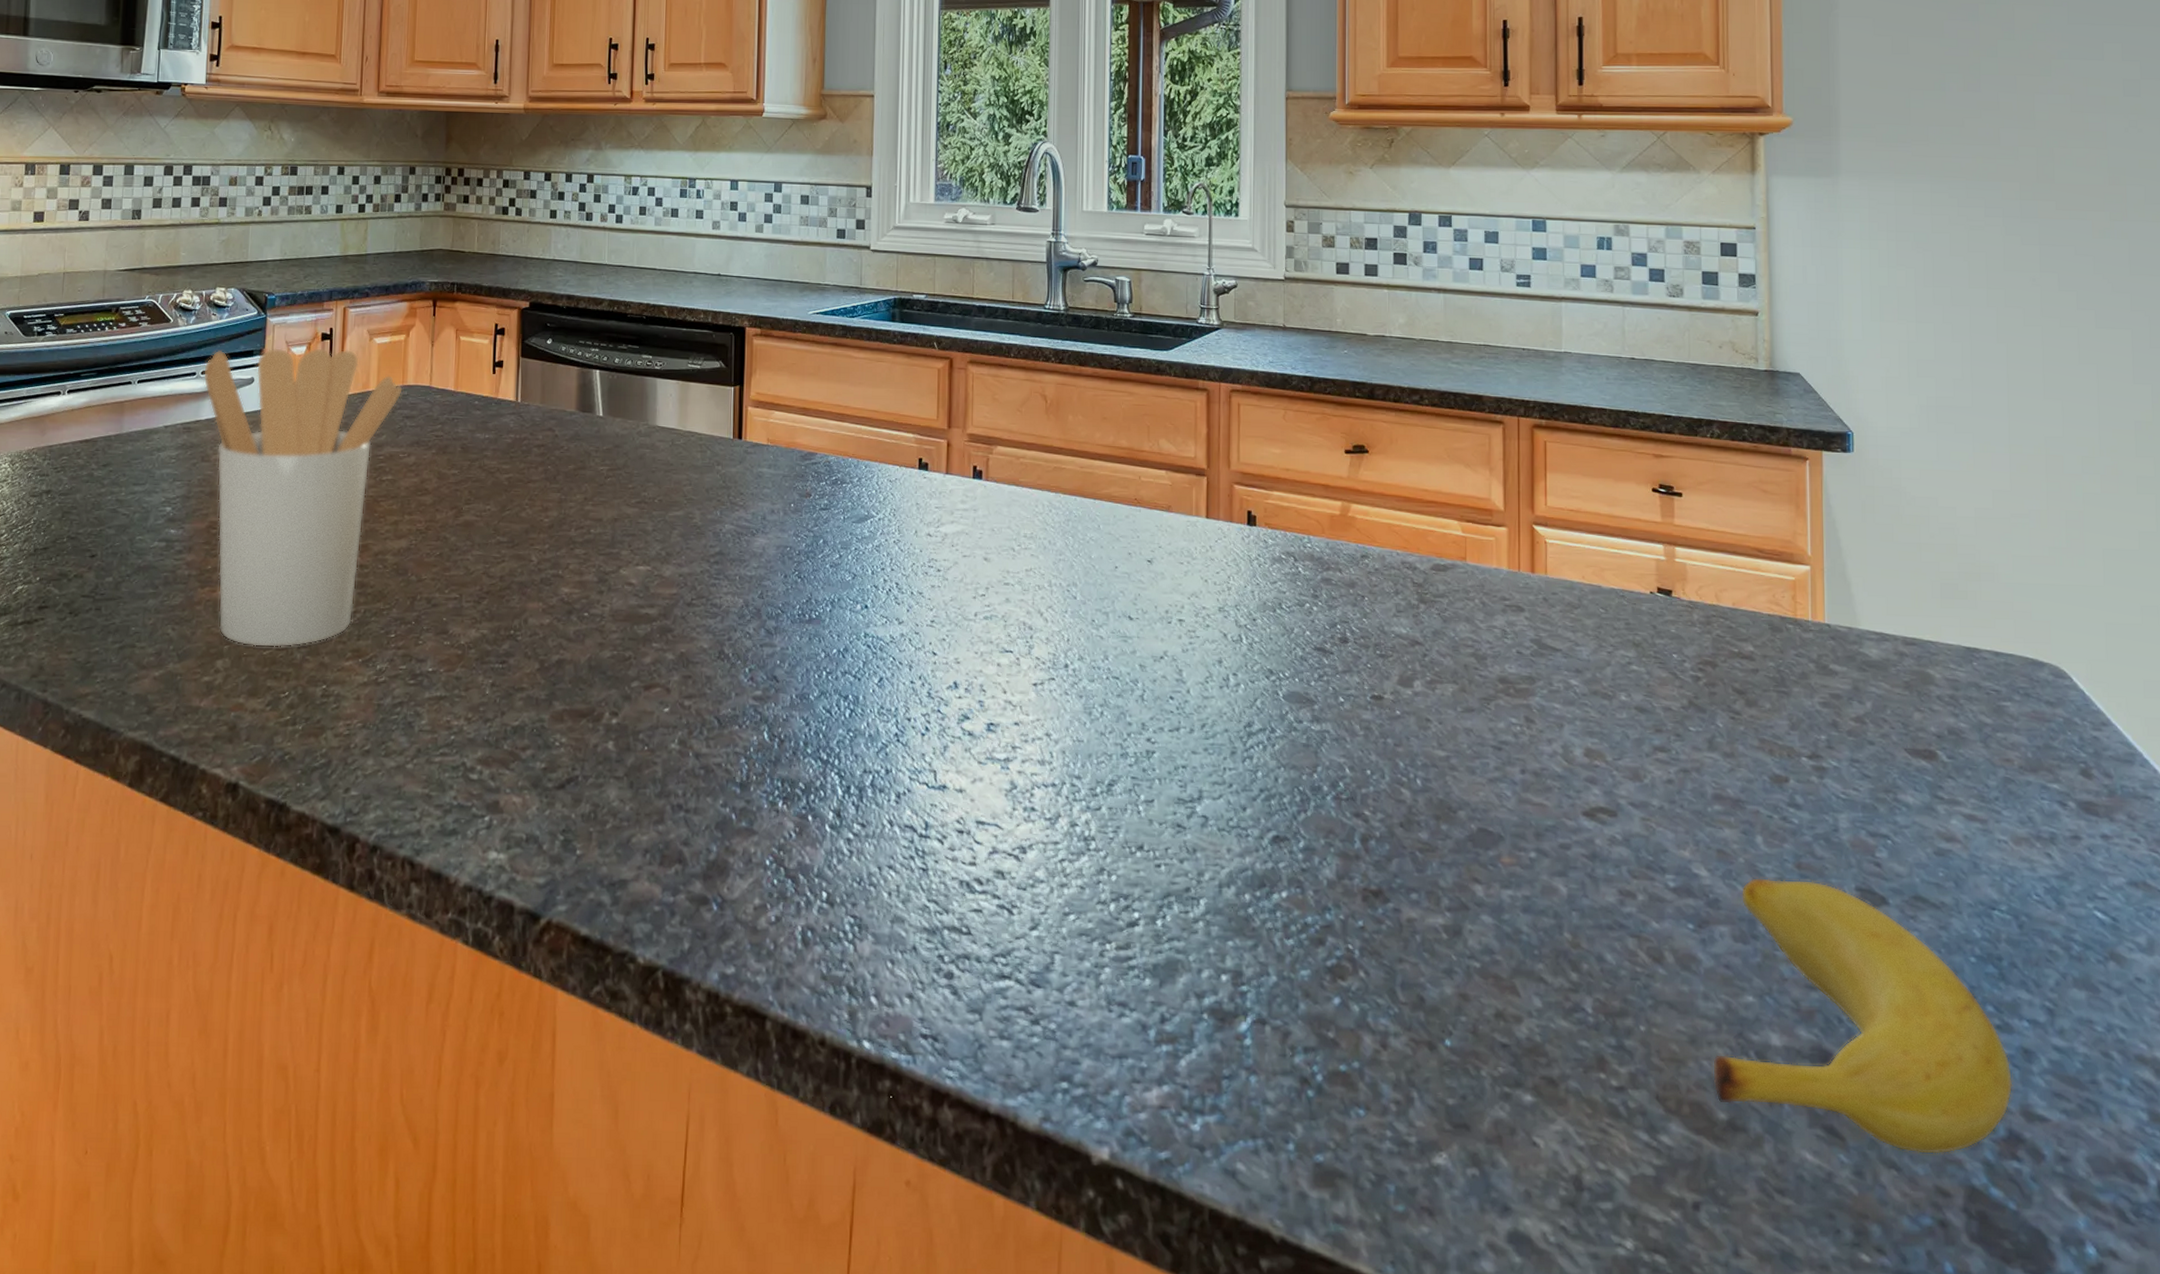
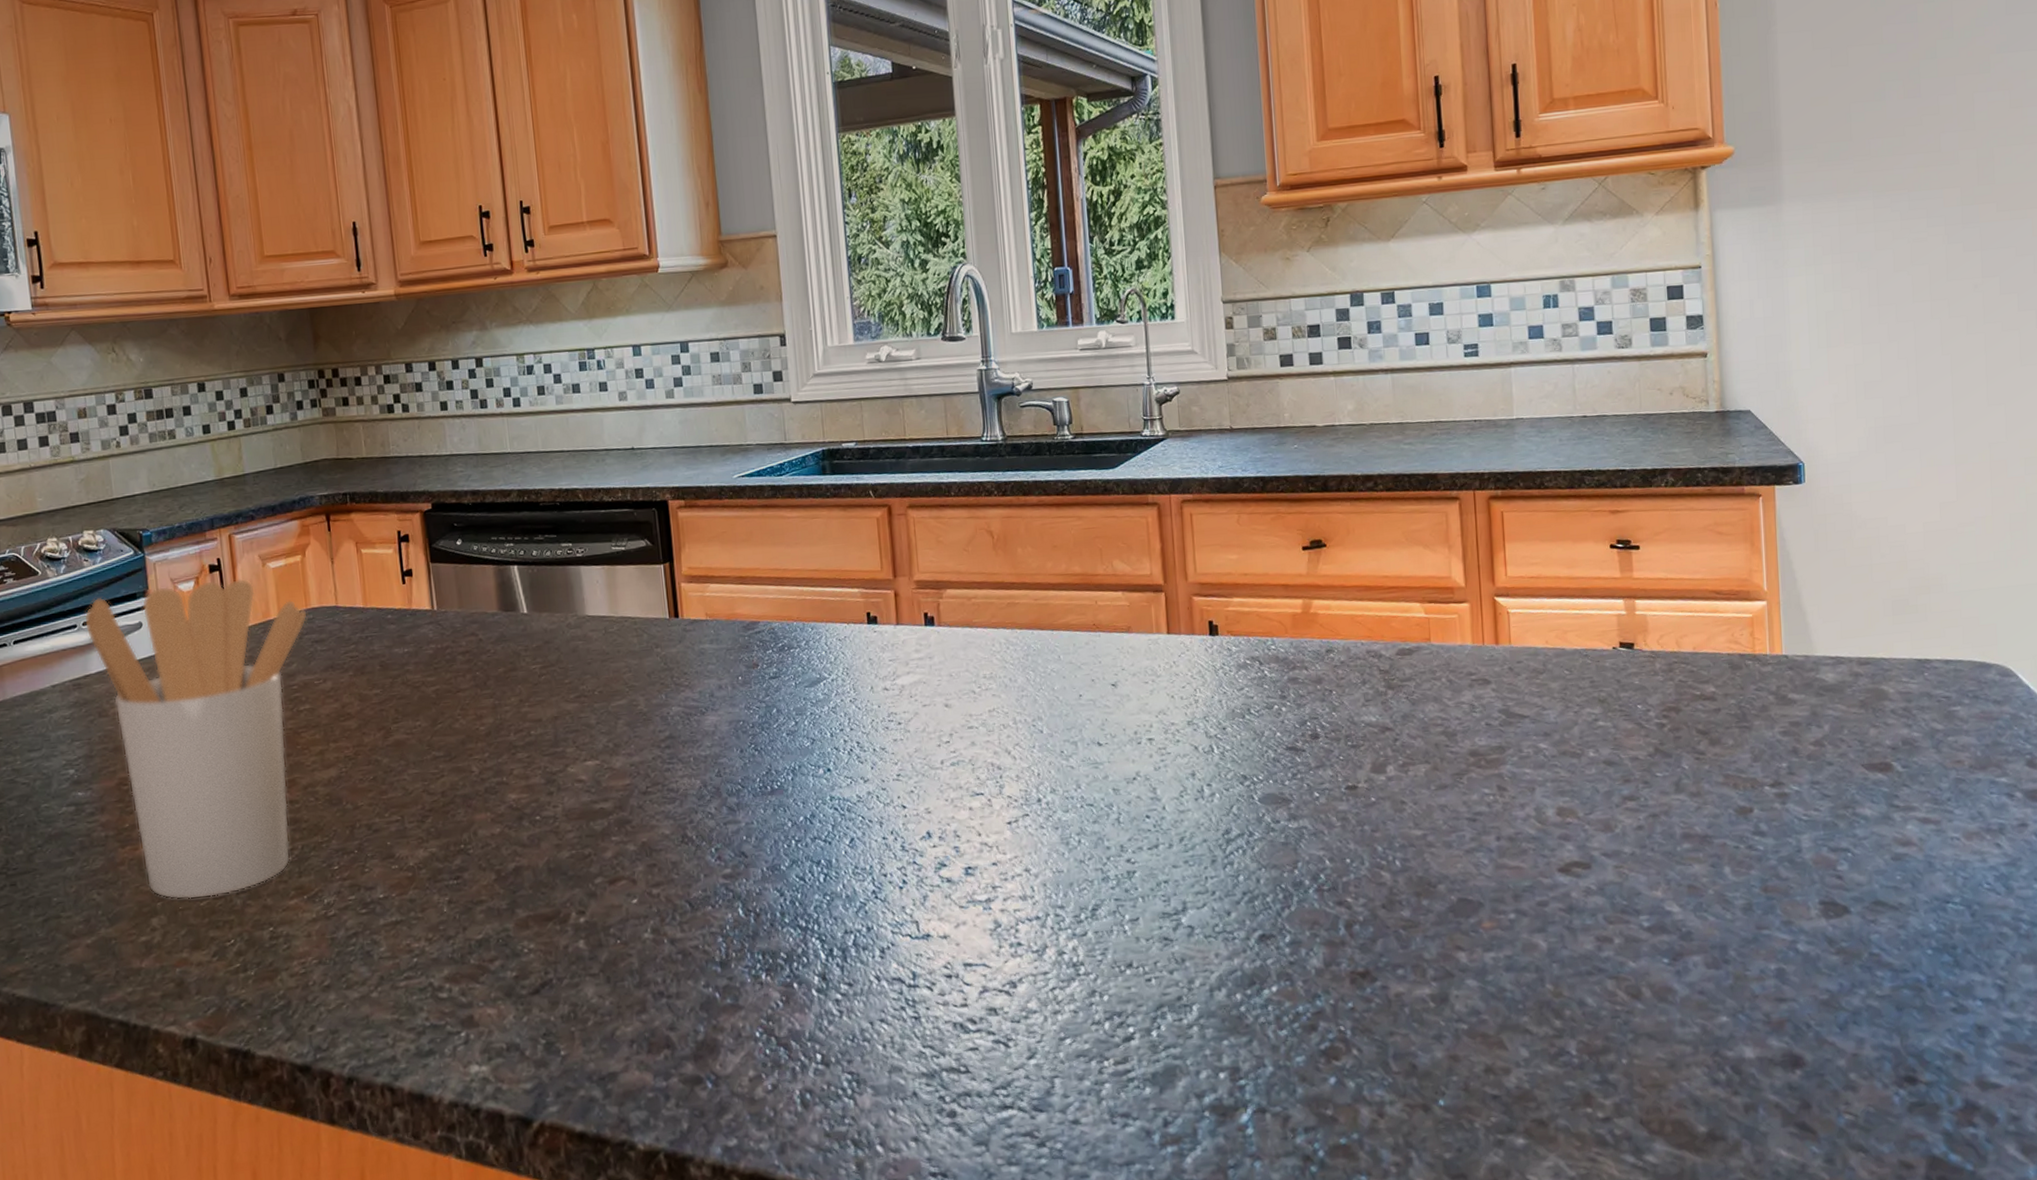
banana: present [1712,877,2013,1155] -> none [1691,901,1969,1135]

